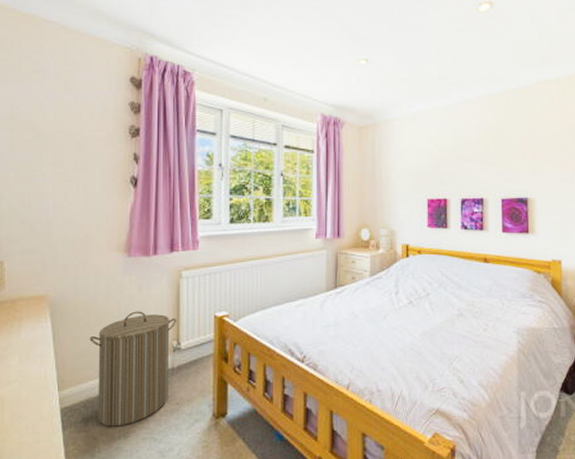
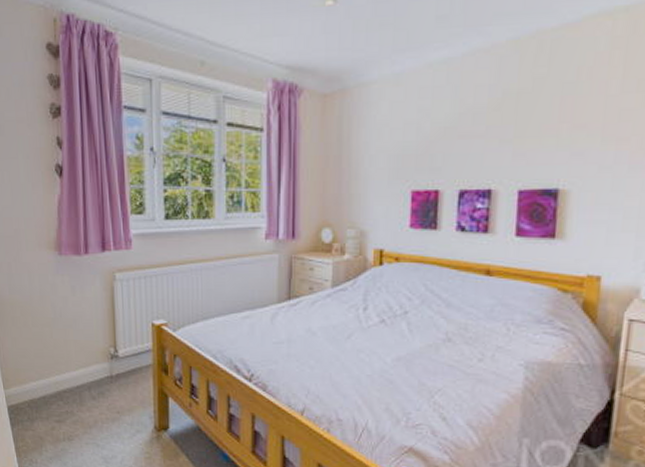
laundry hamper: present [89,311,176,427] -> none [28,314,113,429]

